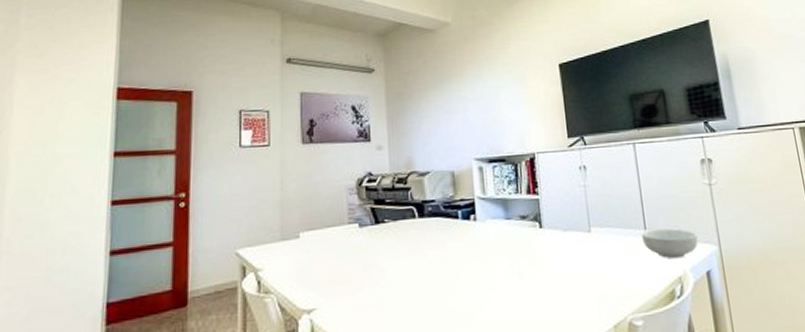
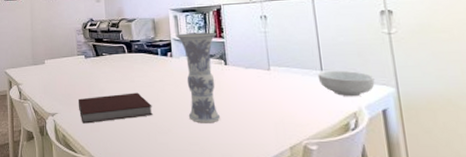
notebook: none [347,270,451,321] -> present [78,92,153,124]
vase: none [480,187,535,305] -> present [175,32,221,124]

